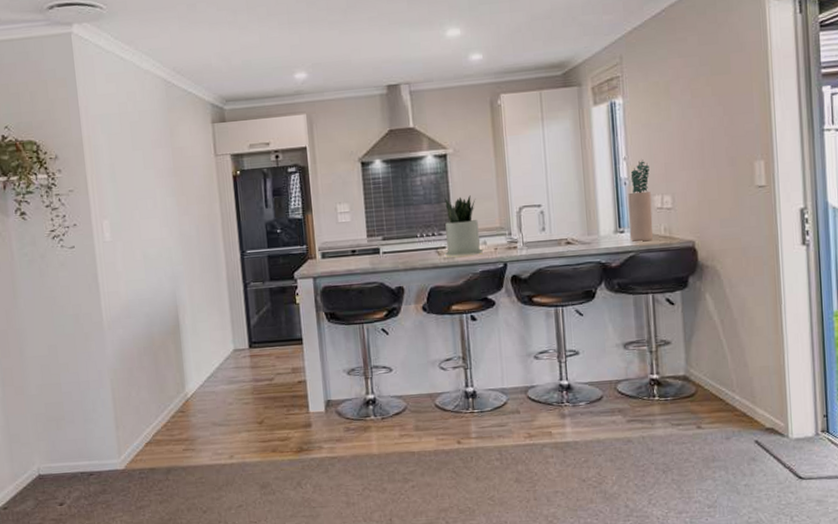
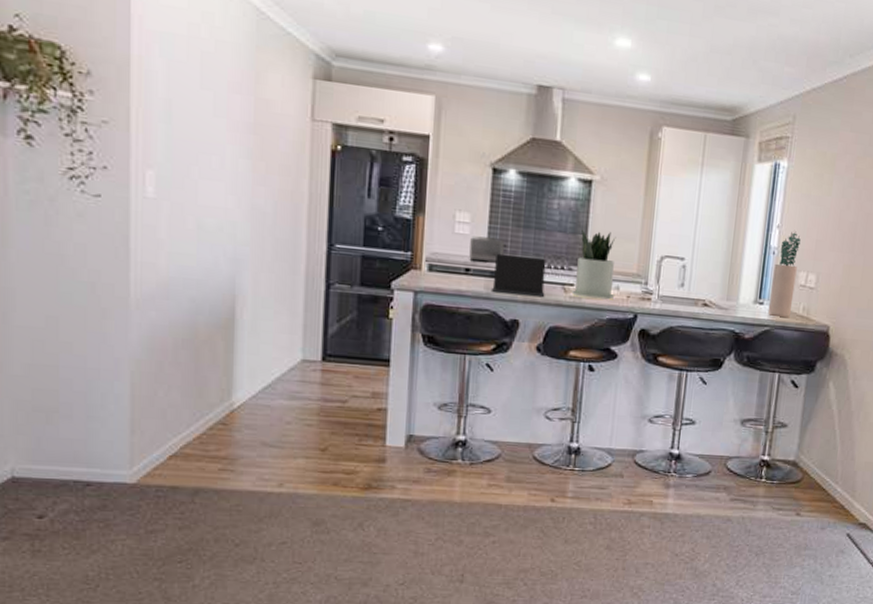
toaster: none [352,220,383,244] -> present [469,236,507,263]
laptop: none [375,229,421,267] -> present [492,253,546,298]

